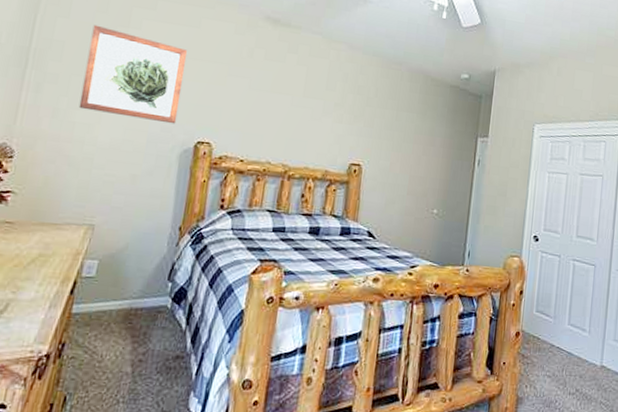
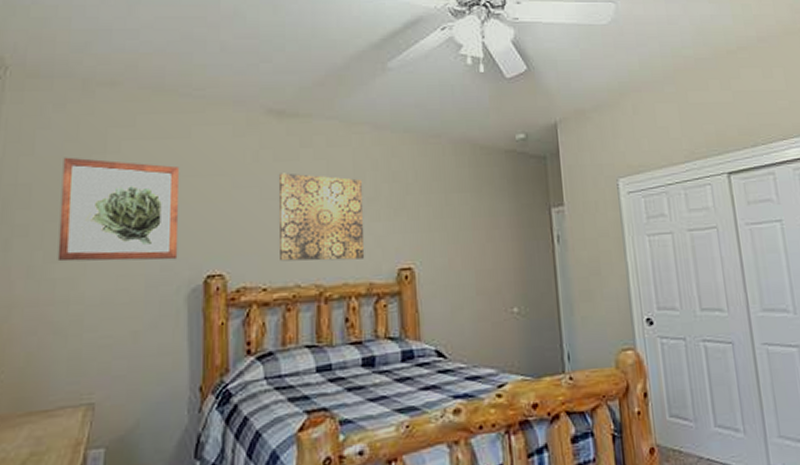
wall art: none [257,70,334,151] -> present [280,173,365,261]

